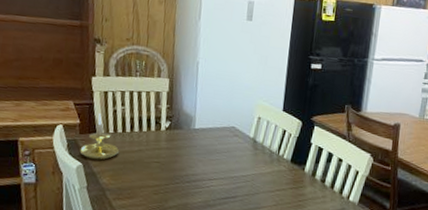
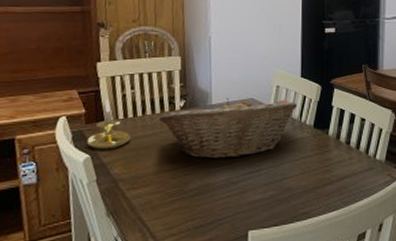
fruit basket: none [146,124,276,182] -> present [159,98,297,159]

